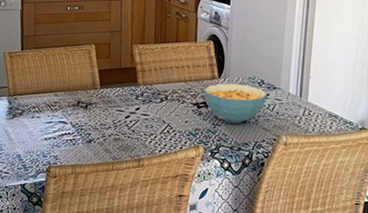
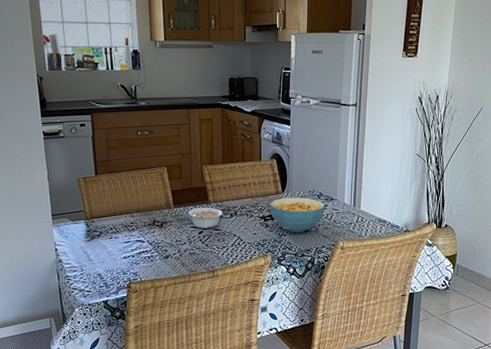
legume: none [115,89,153,113] -> present [188,207,223,229]

